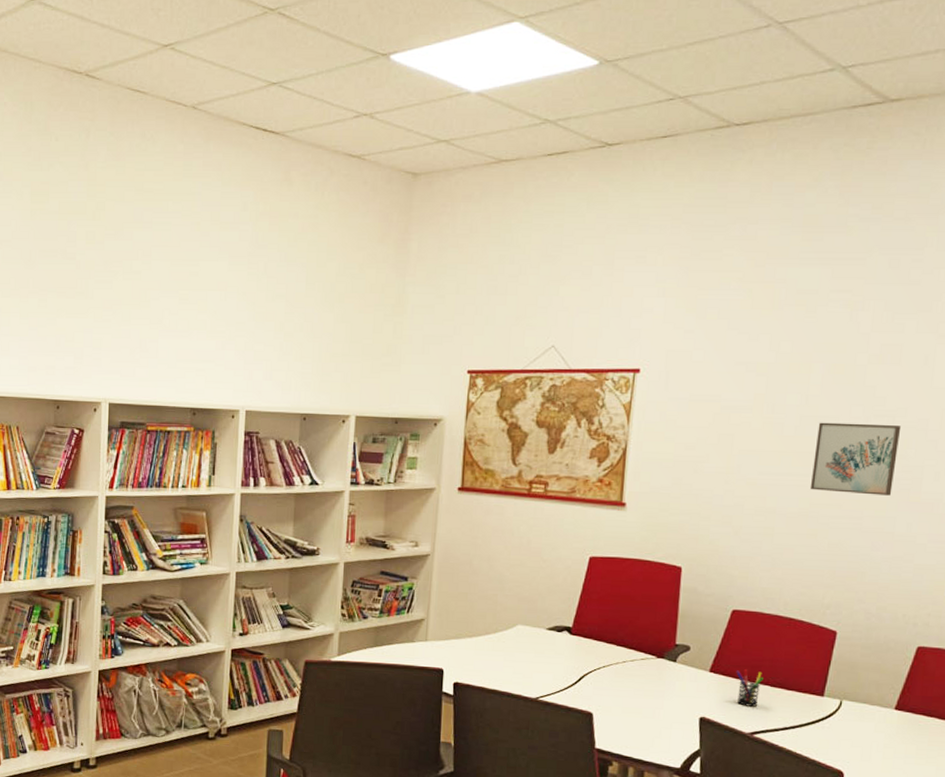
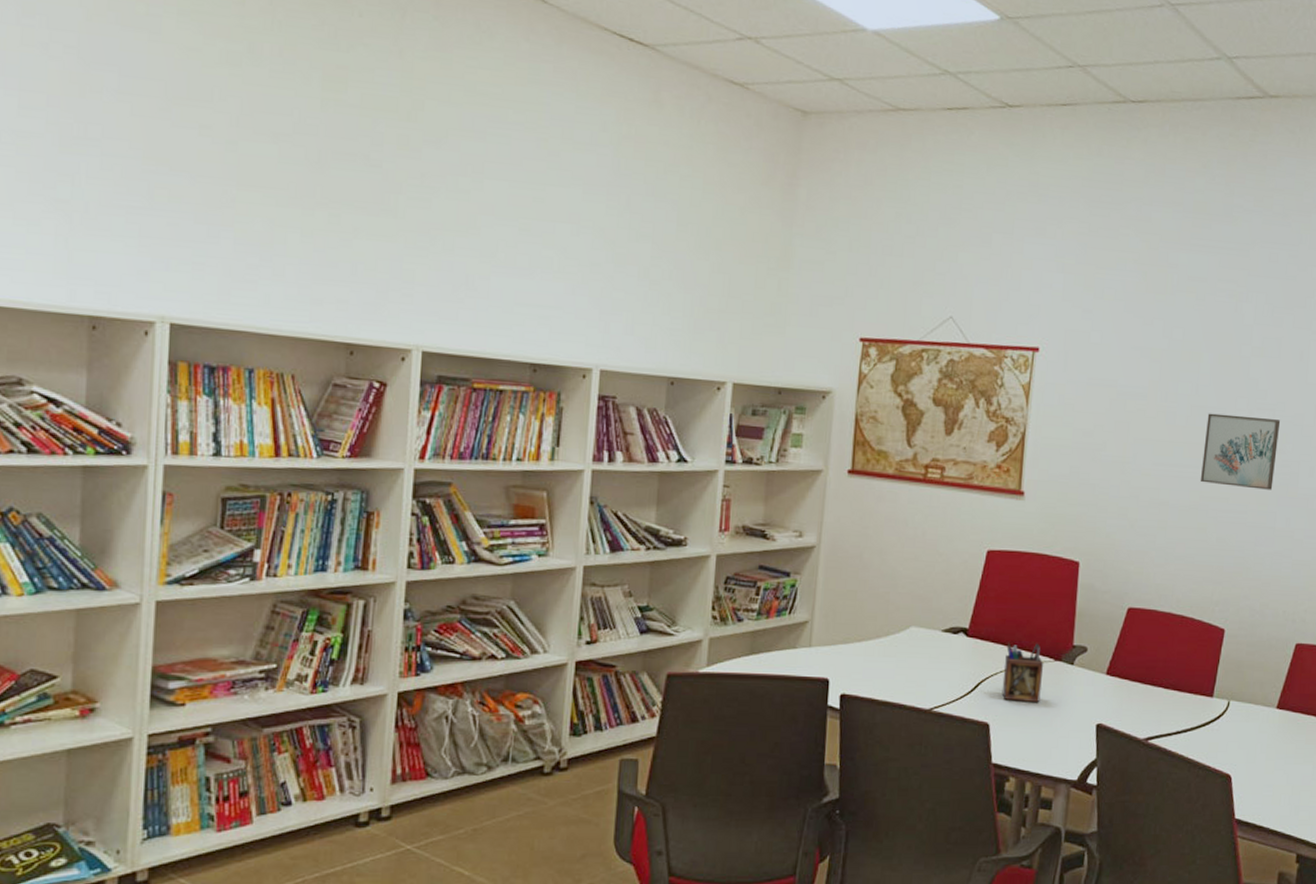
desk organizer: none [604,641,647,696] -> present [1002,643,1044,703]
pen holder: present [736,669,763,707] -> none [1131,671,1157,711]

